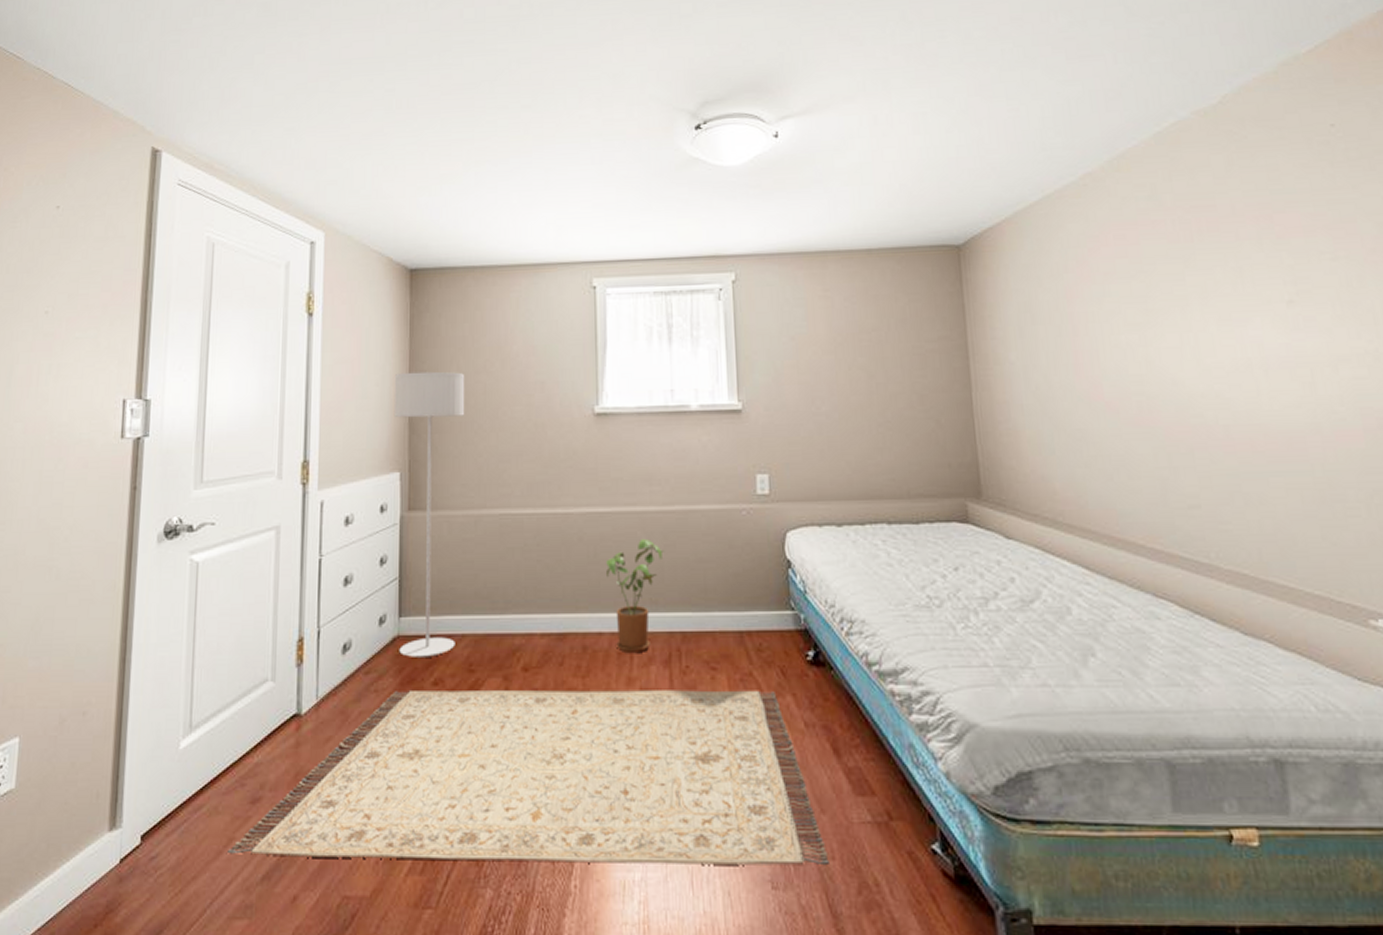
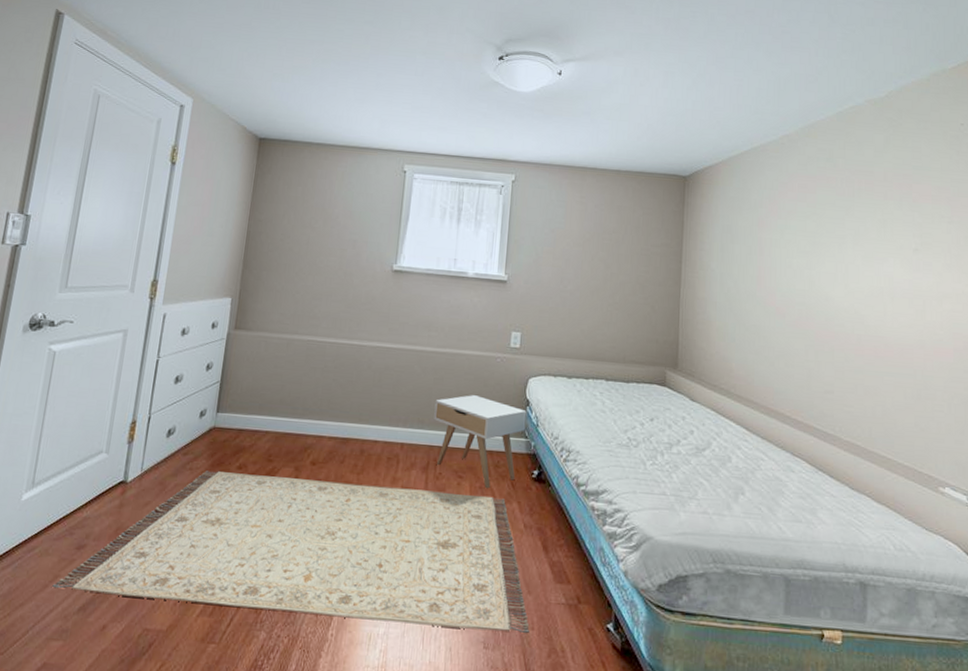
floor lamp: present [393,371,465,659] -> none [213,219,294,447]
house plant: present [606,538,665,652] -> none [386,371,434,459]
nightstand: none [669,561,790,681] -> present [434,395,527,489]

